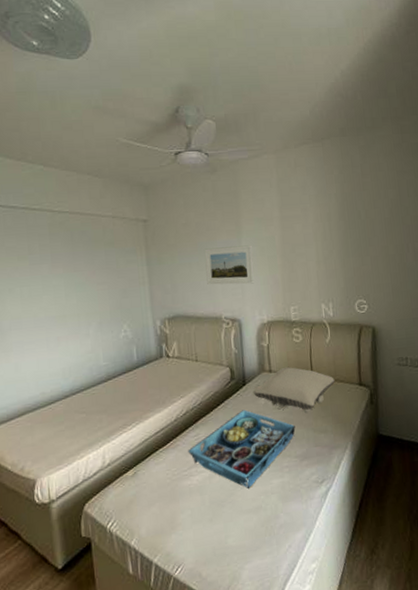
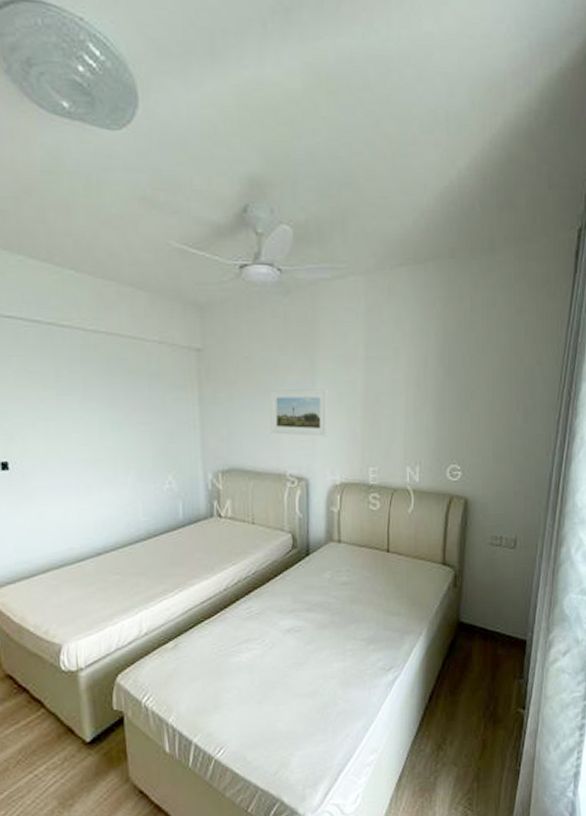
serving tray: present [188,409,296,490] -> none [238,583,364,672]
pillow: present [252,366,335,413] -> none [317,537,414,591]

